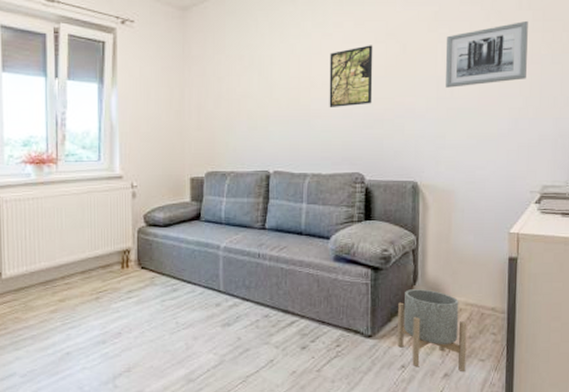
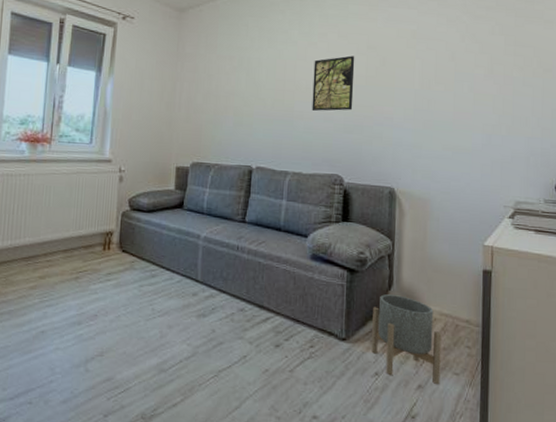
wall art: present [446,21,528,88] -> none [423,45,501,101]

